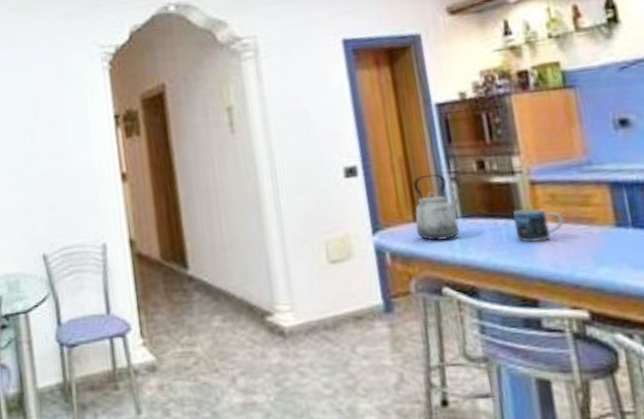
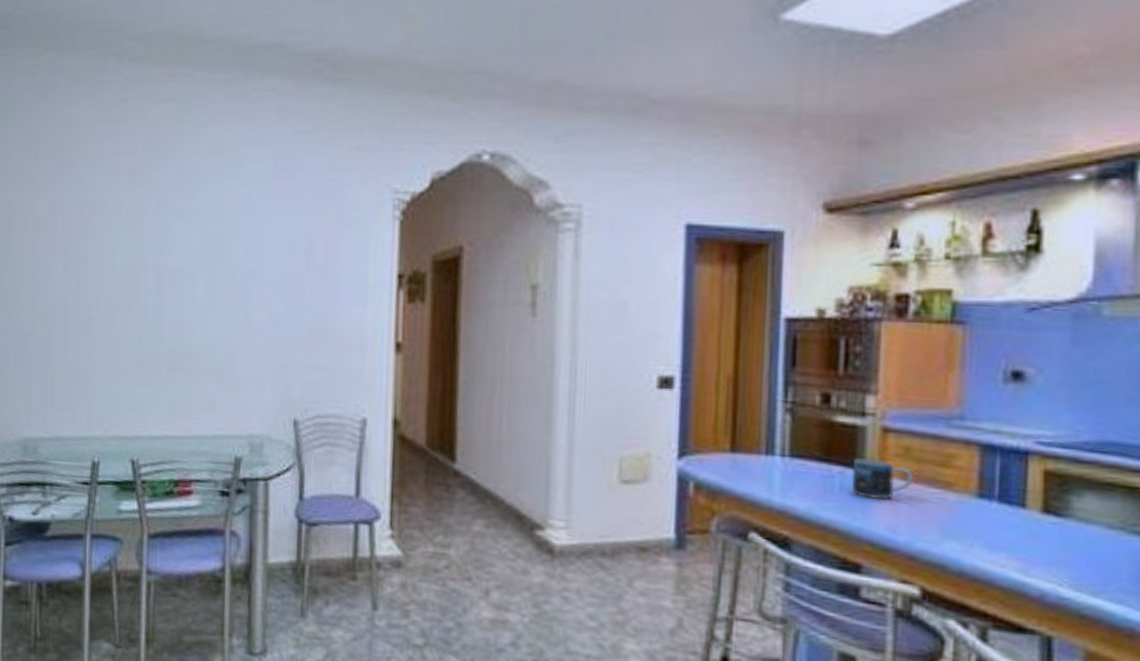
kettle: present [412,173,460,241] -> none [731,399,791,479]

